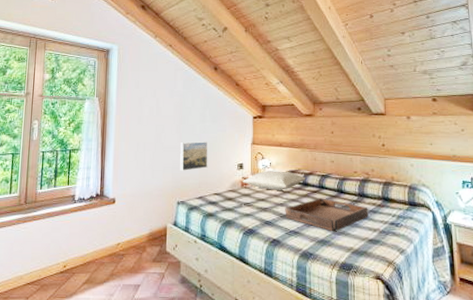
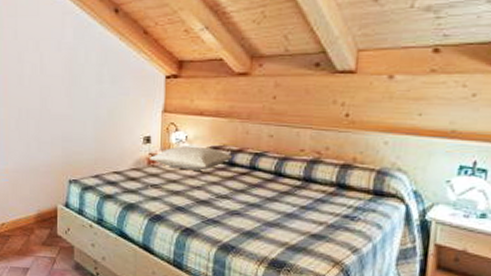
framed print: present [180,141,208,171] -> none [71,108,106,144]
serving tray: present [285,198,369,231] -> none [202,181,315,222]

